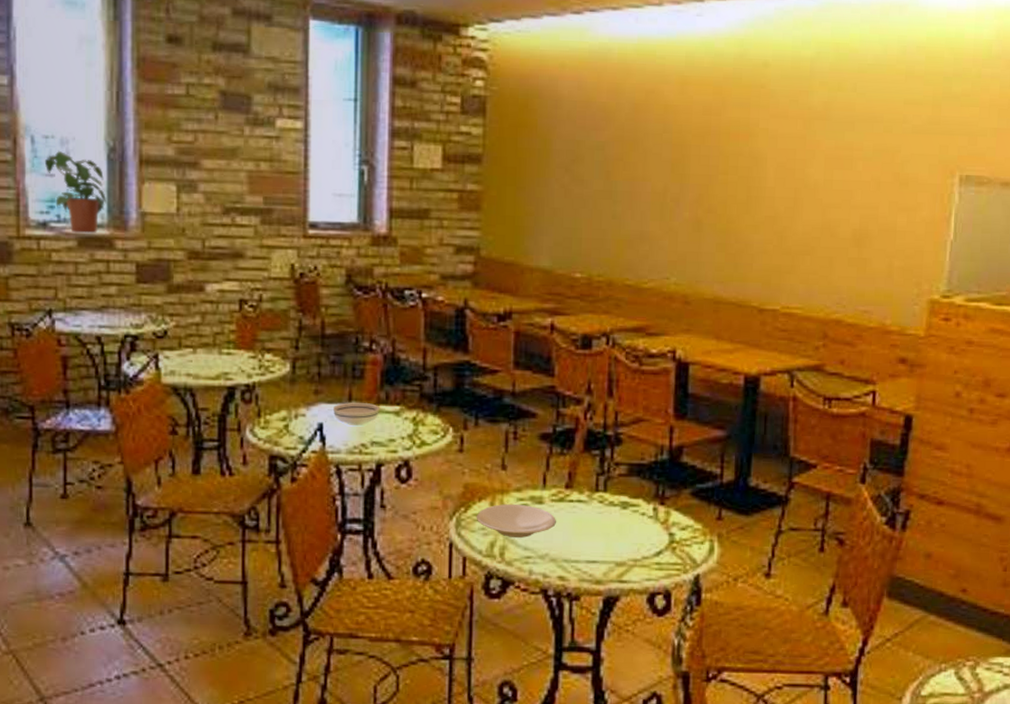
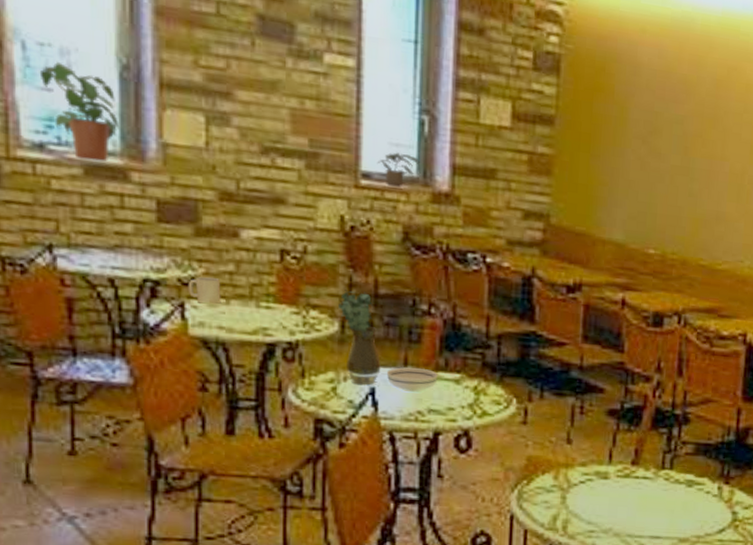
mug: none [161,329,189,354] -> present [188,277,221,305]
vase: none [290,330,328,422] -> present [338,287,381,386]
potted plant: none [322,202,360,234] -> present [377,152,420,187]
saucer: present [476,504,557,538] -> none [539,478,622,512]

